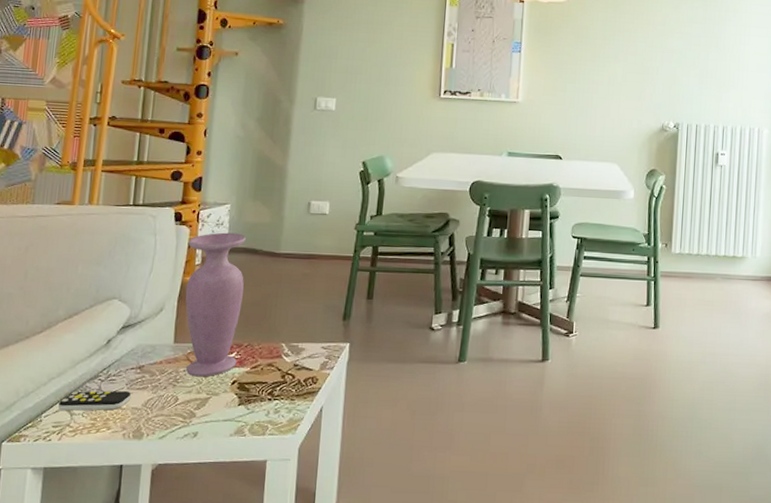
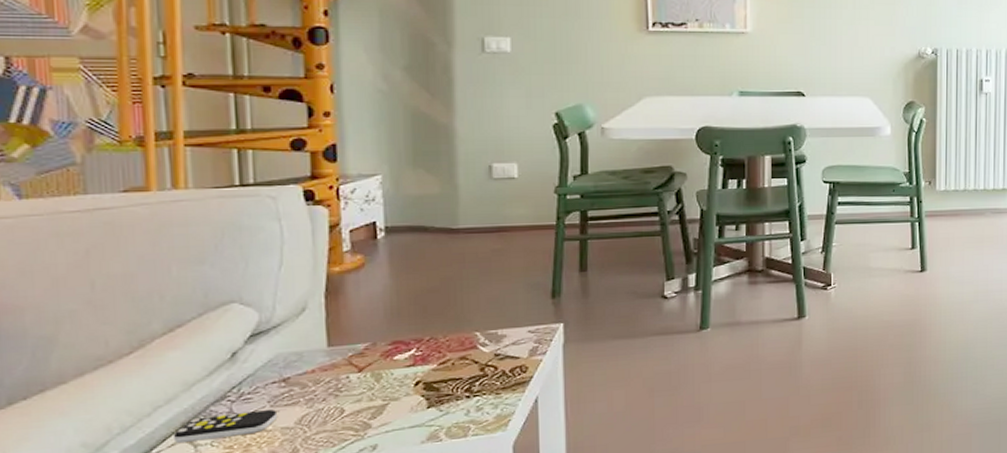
vase: present [185,232,246,377] -> none [329,209,418,383]

